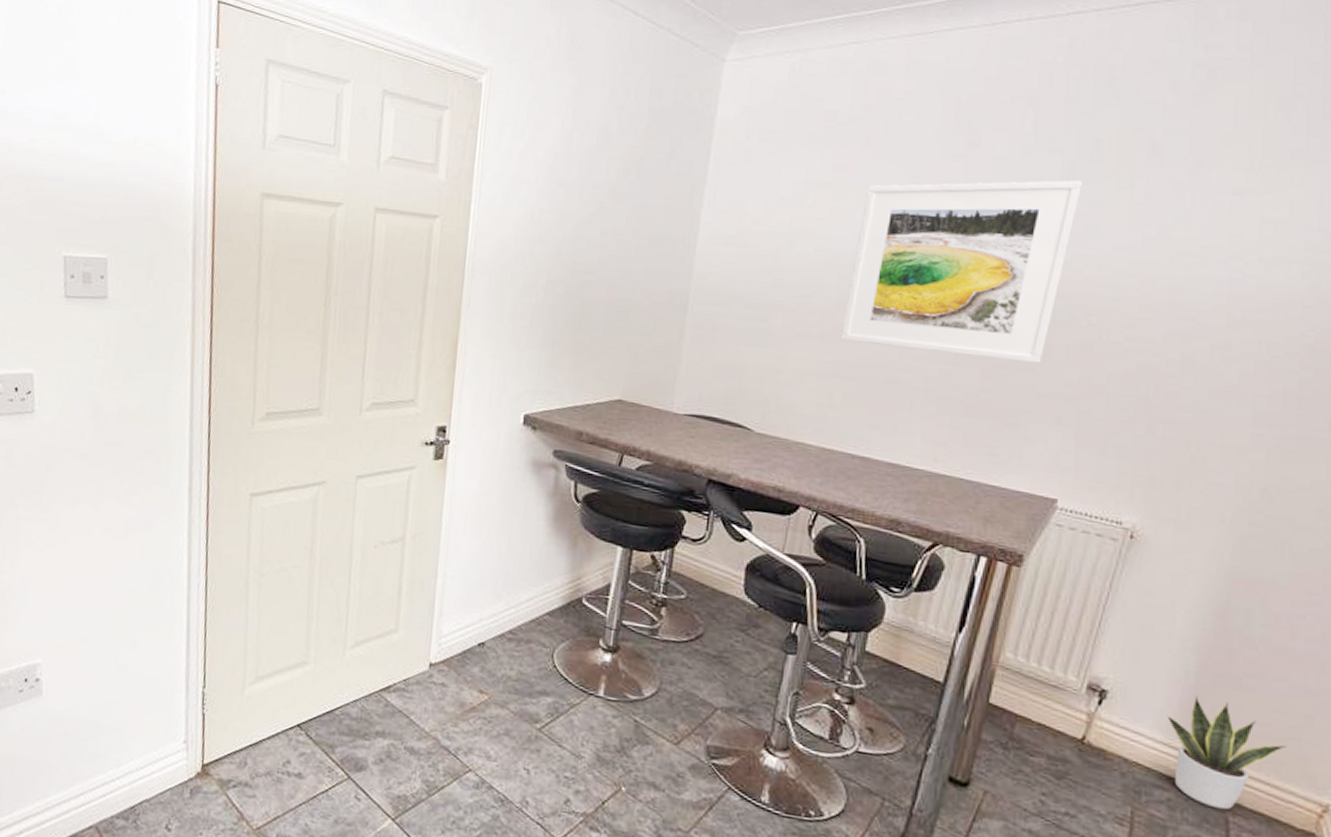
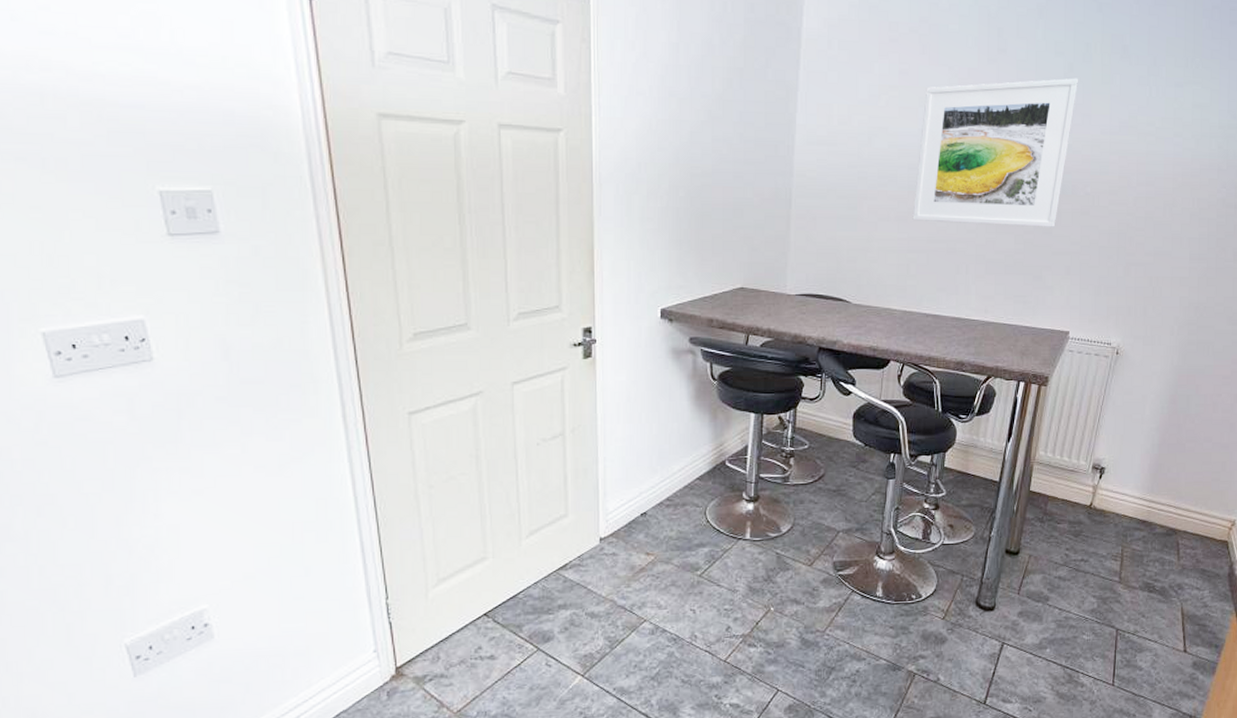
potted plant: present [1167,695,1286,810] -> none [1141,461,1211,537]

